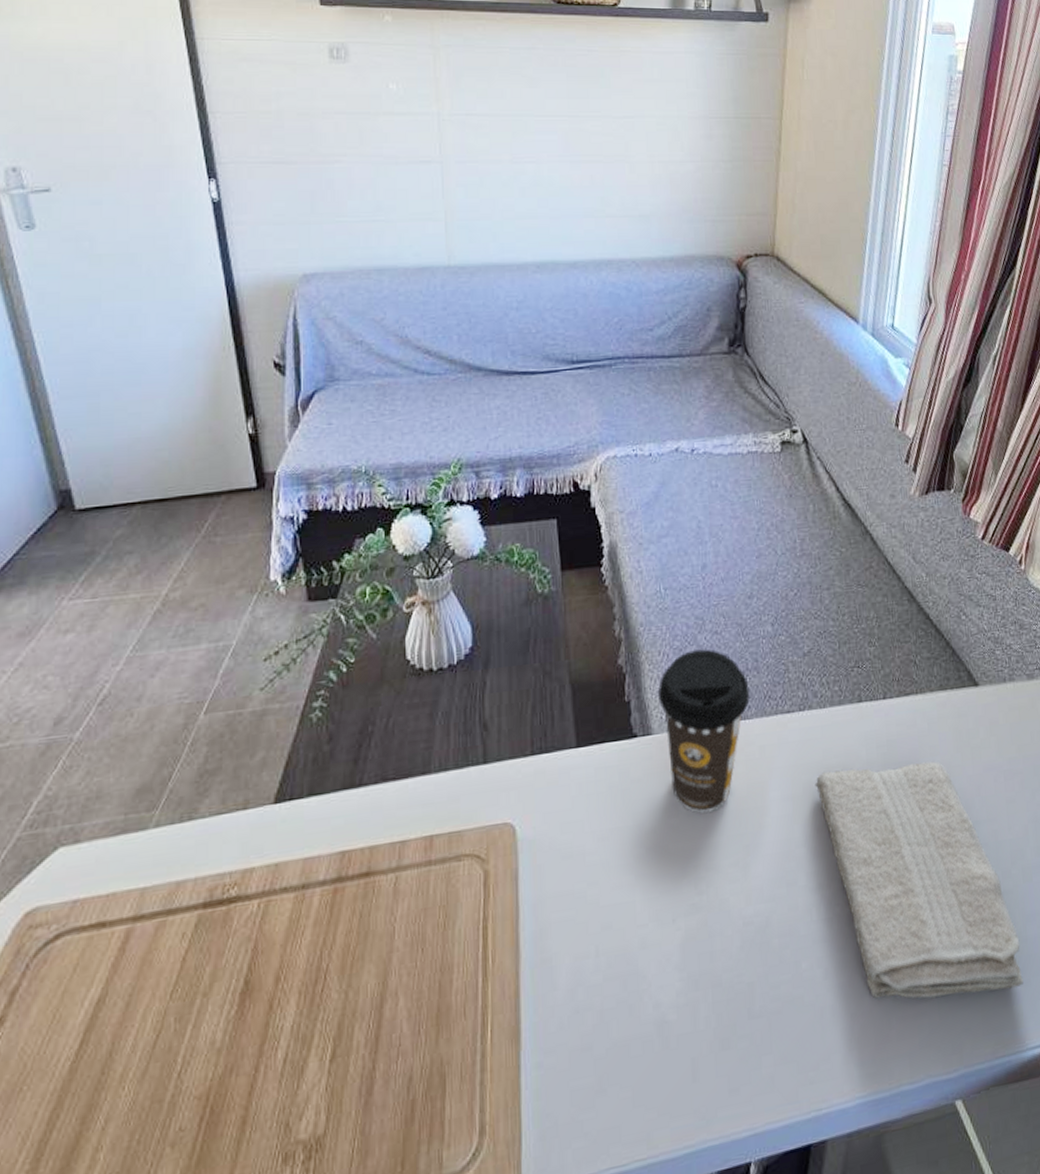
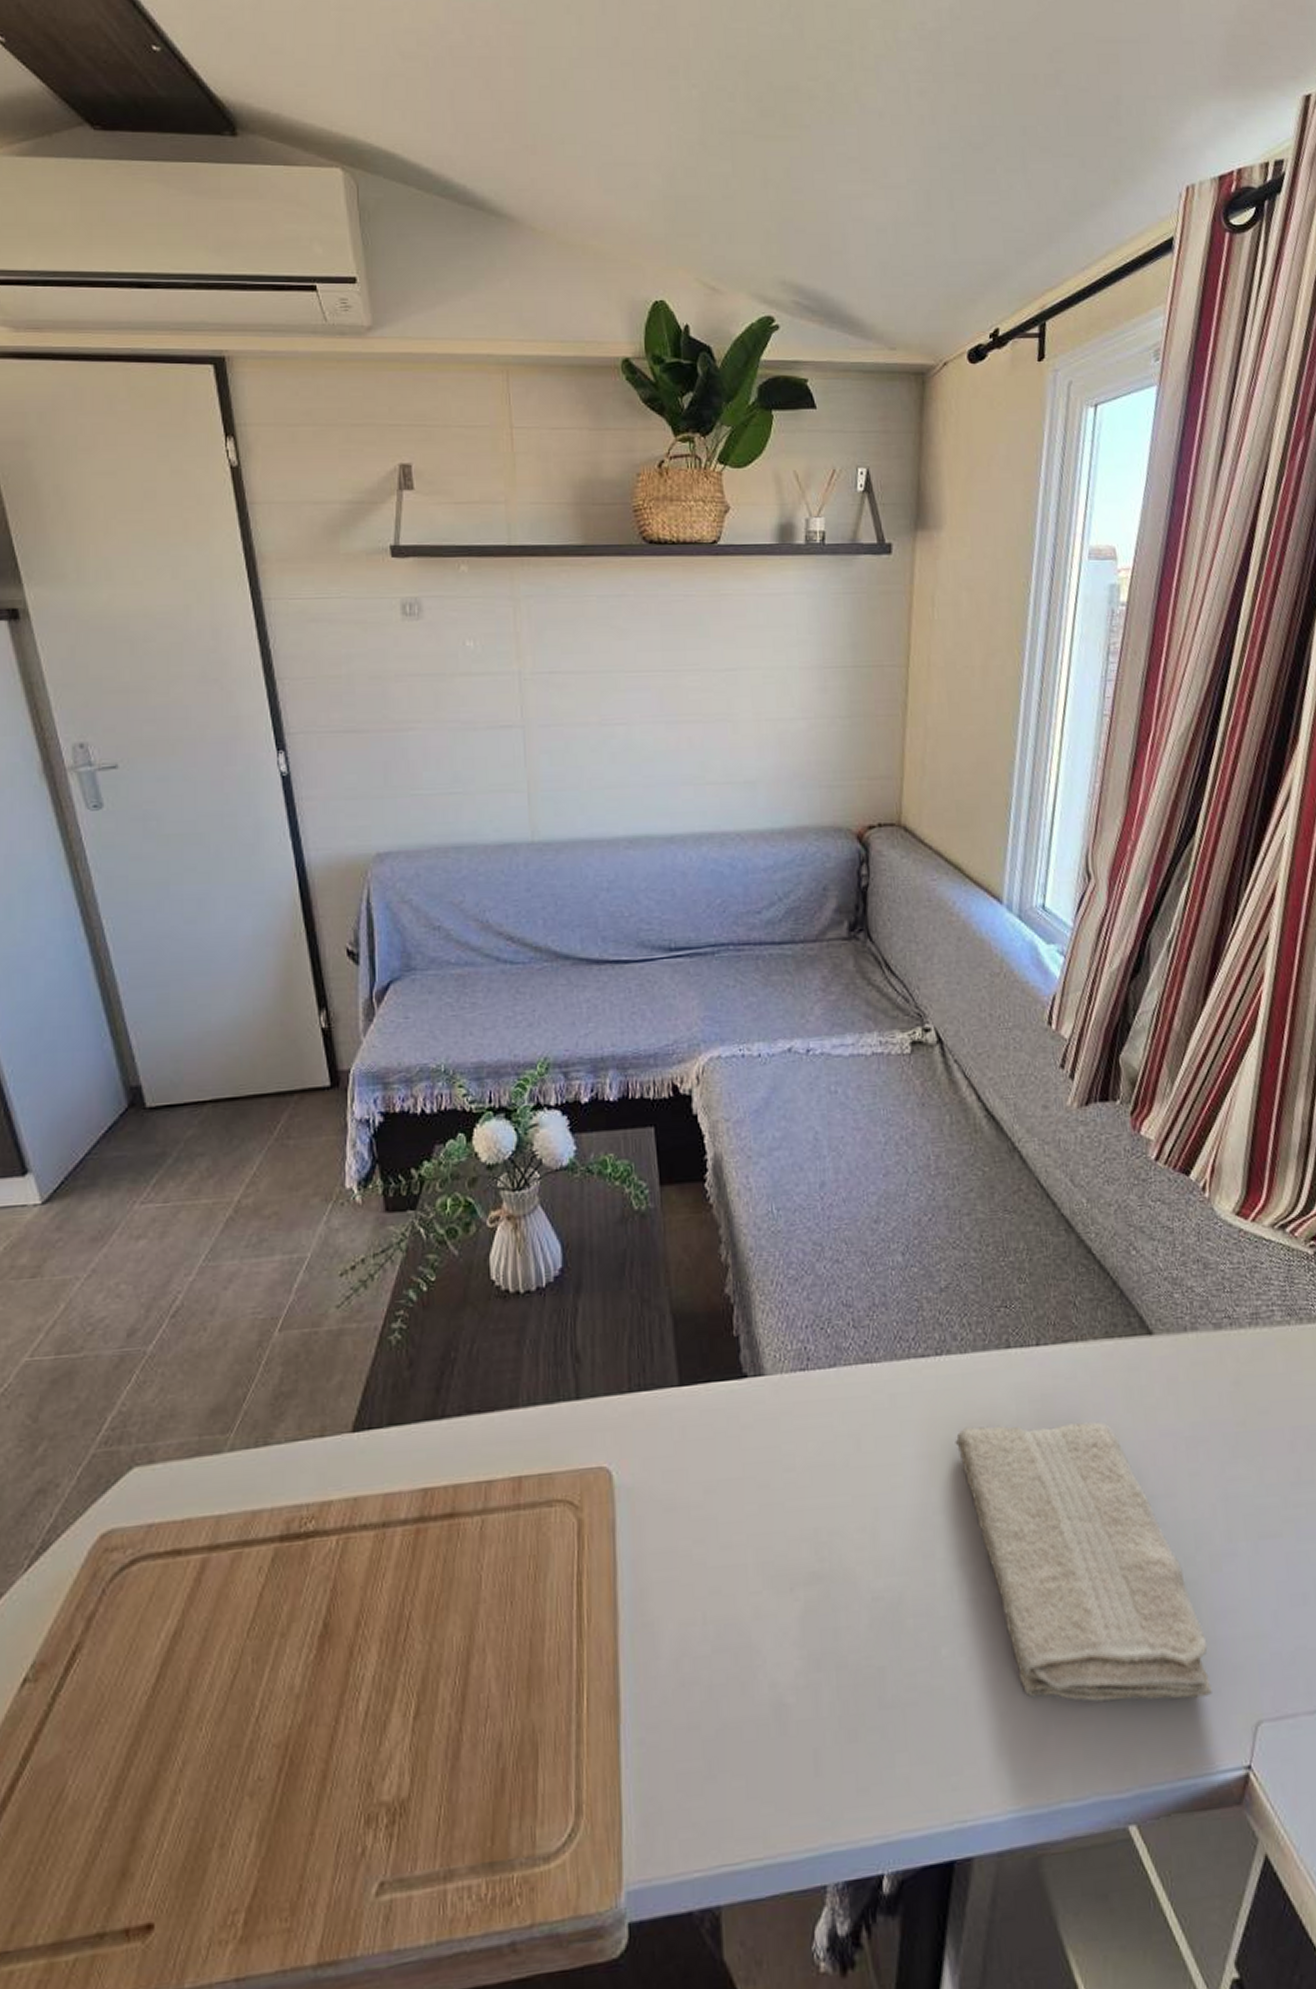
coffee cup: present [658,648,750,813] -> none [771,1278,877,1468]

